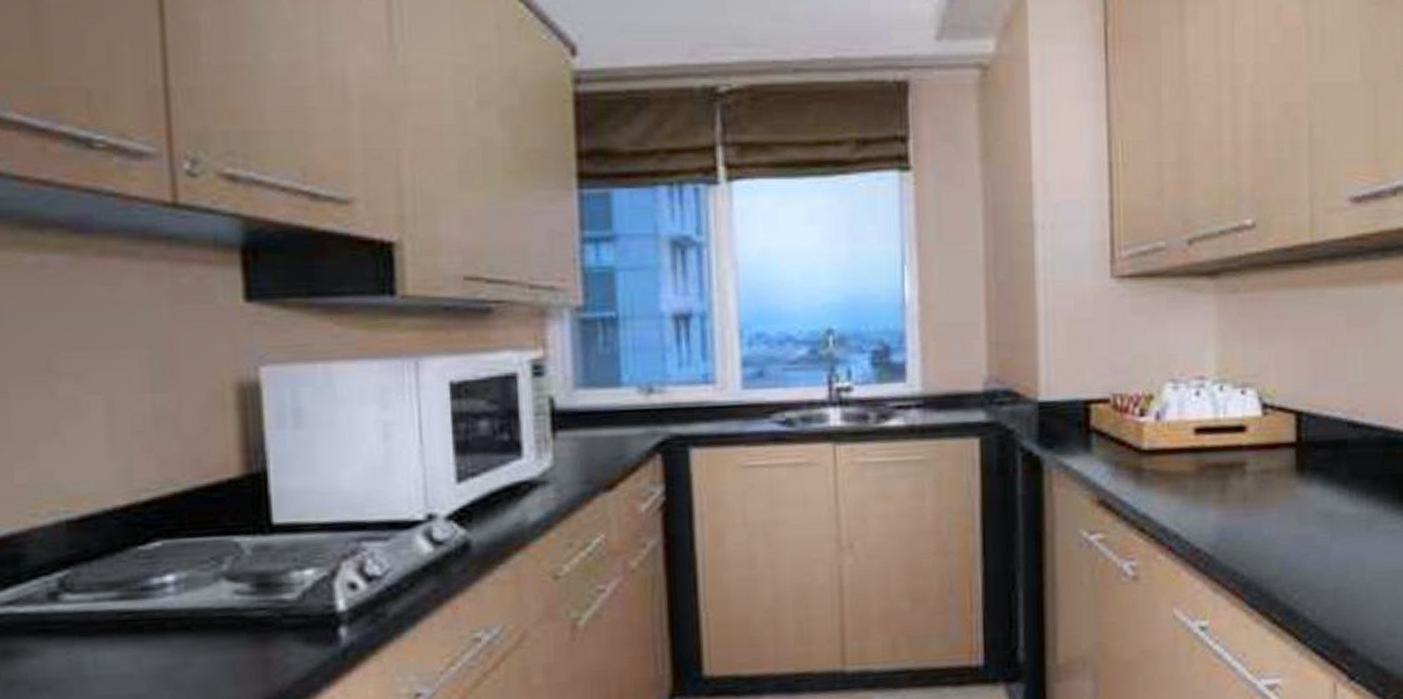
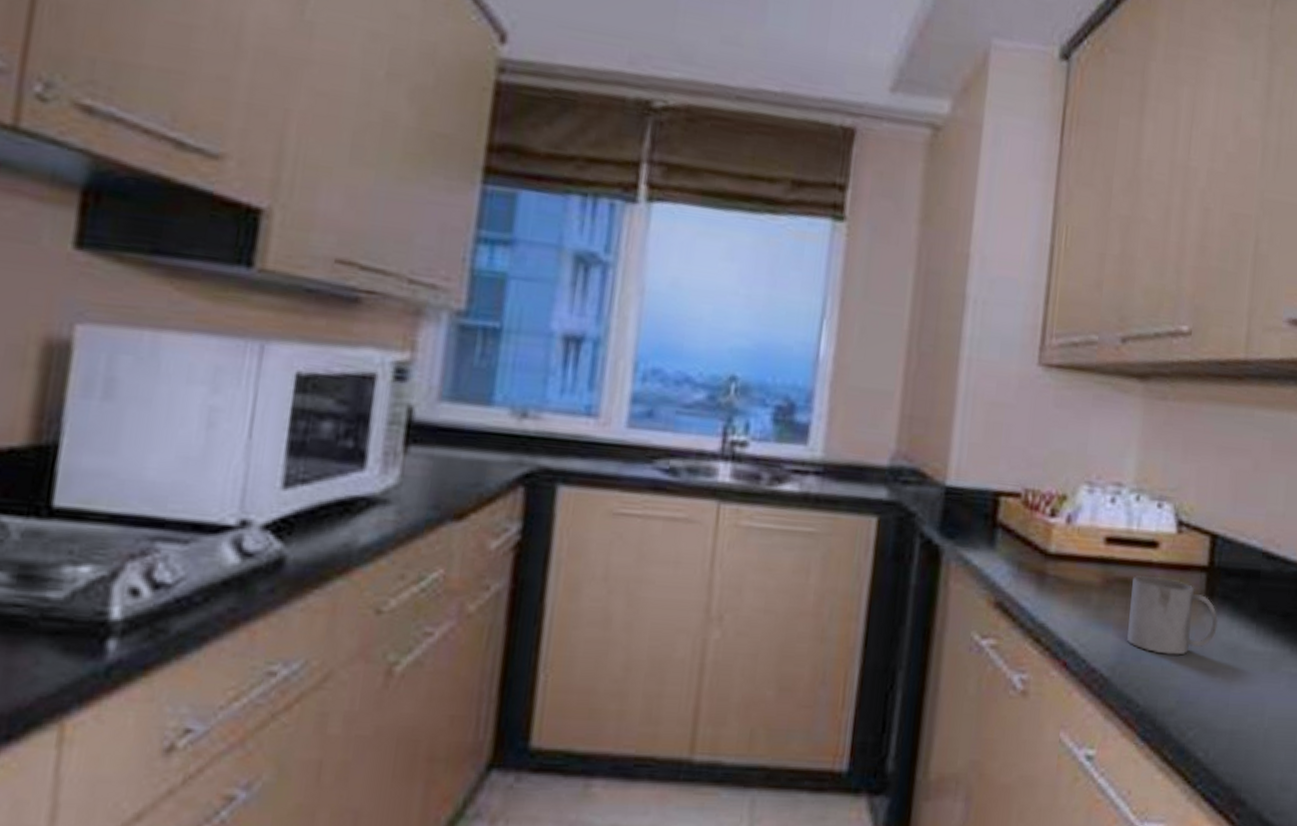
mug: none [1225,457,1312,528] -> present [1127,576,1219,655]

